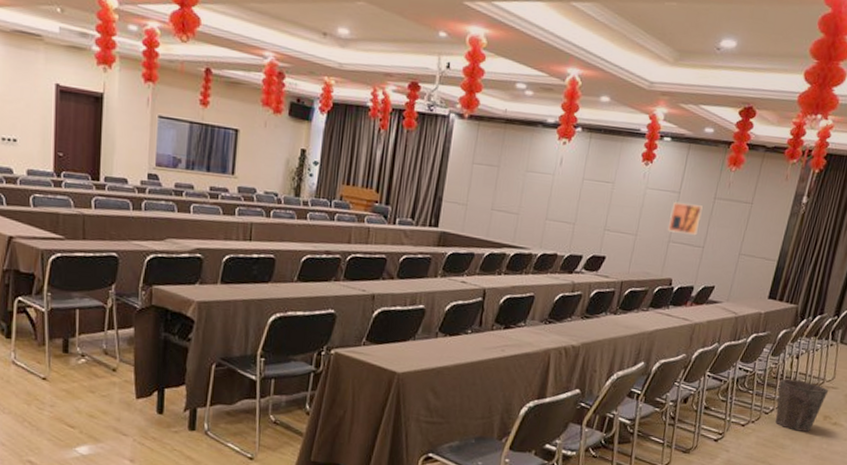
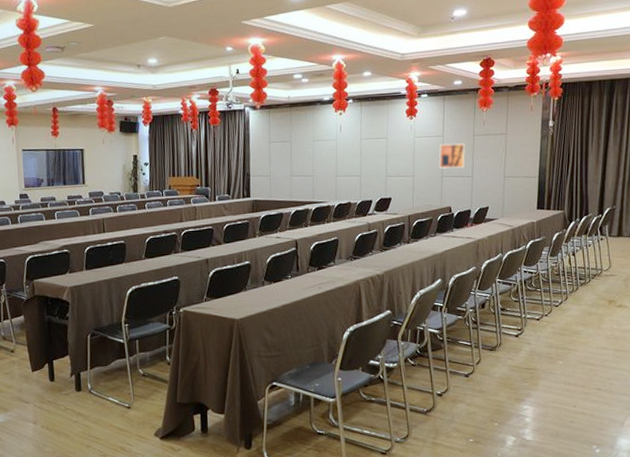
waste bin: present [775,378,829,432] -> none [562,273,608,318]

